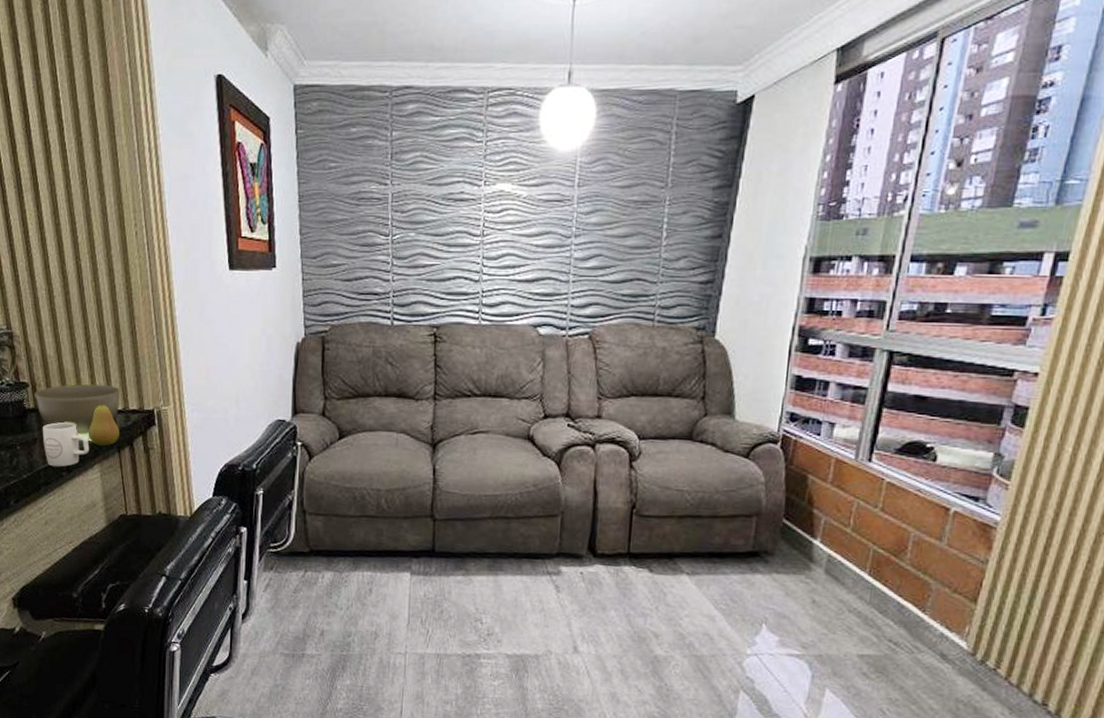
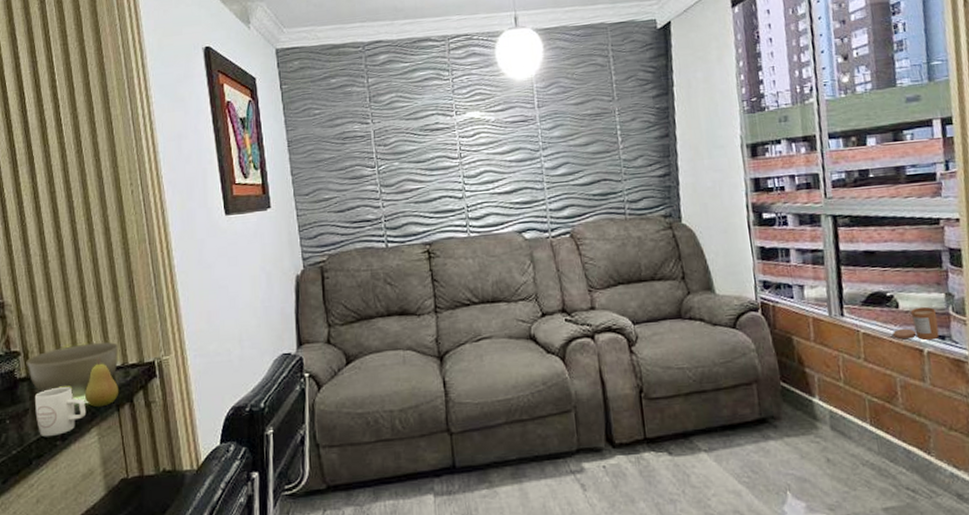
candle: none [921,463,978,501] -> present [893,306,940,341]

